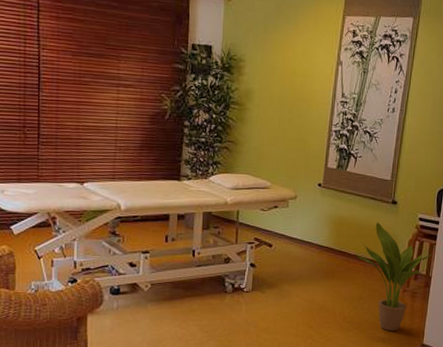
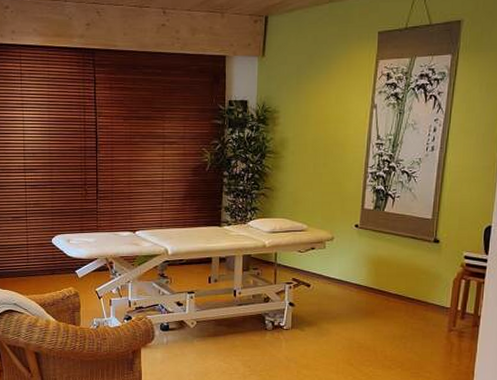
potted plant: present [355,222,432,331] -> none [395,261,480,371]

